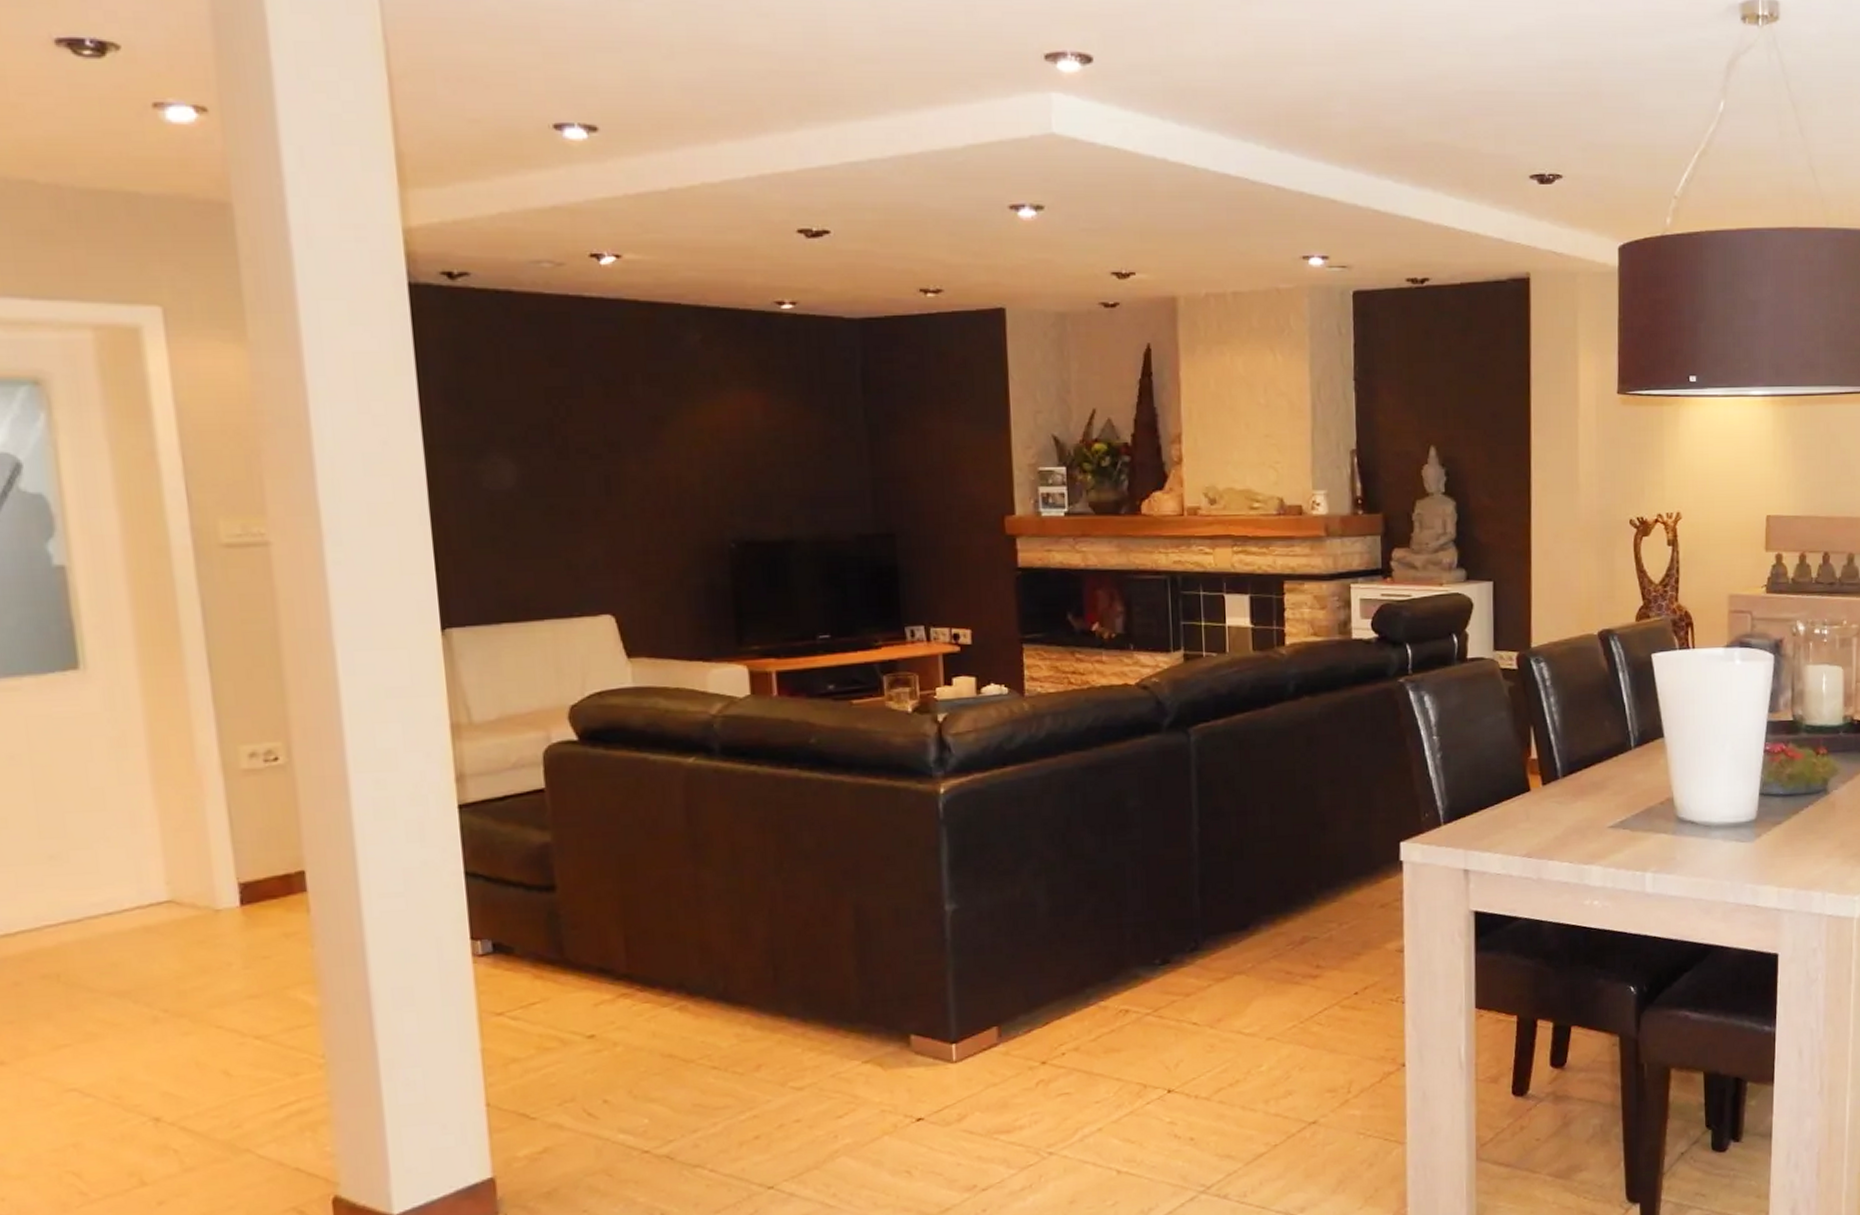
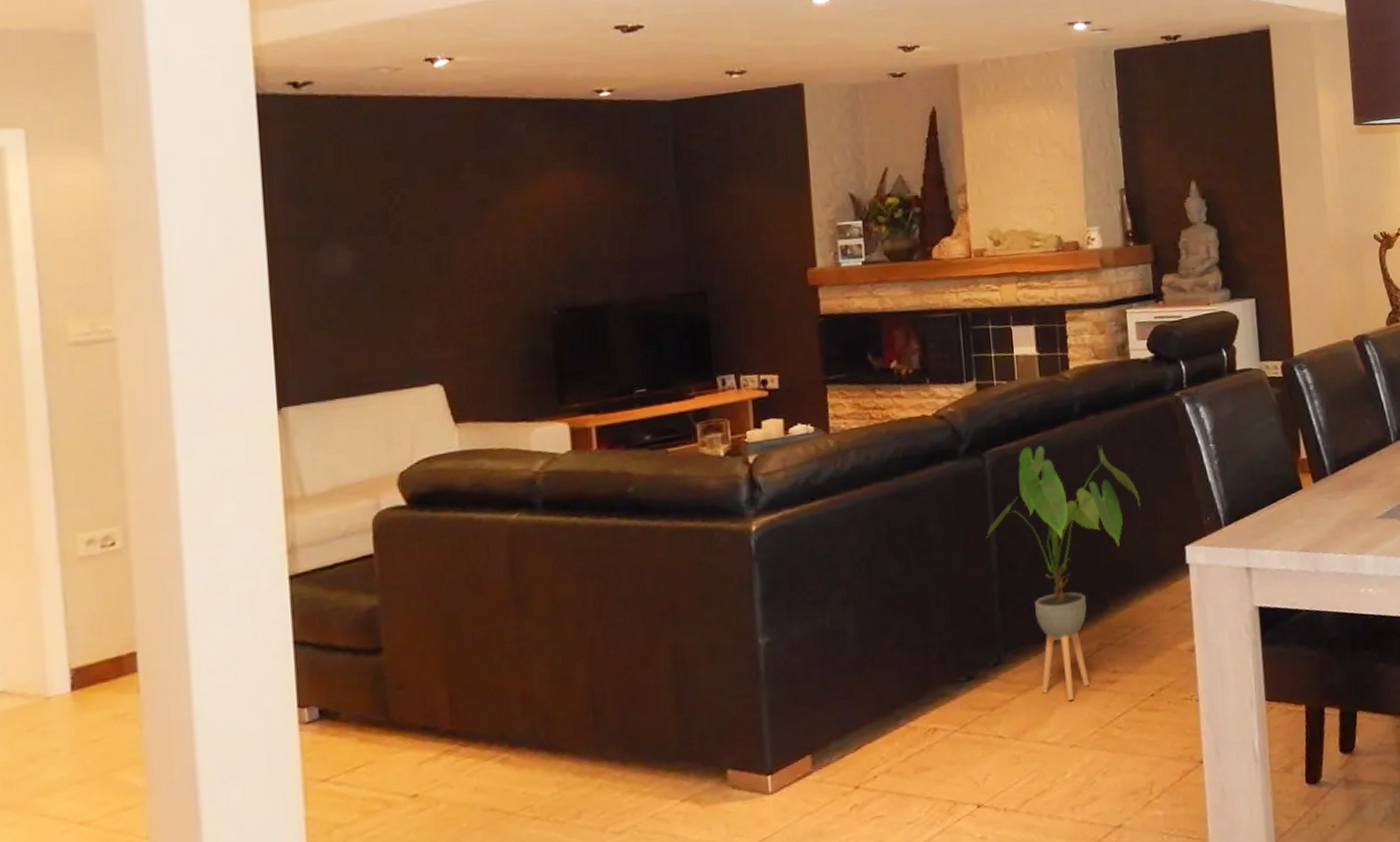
house plant: none [1188,725,1354,992] -> present [986,445,1140,701]

